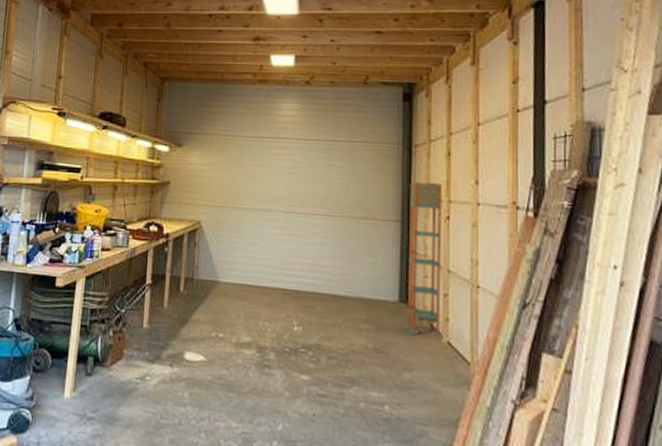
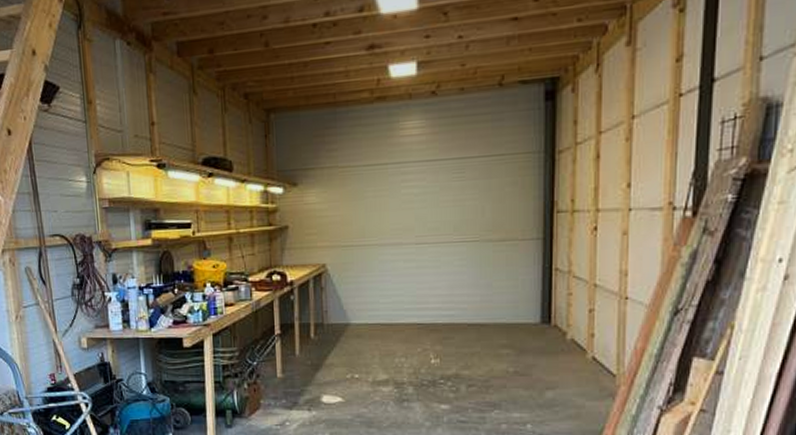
shelving unit: present [405,182,443,338] -> none [547,191,589,354]

